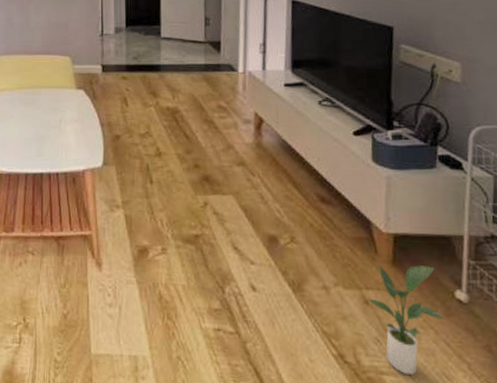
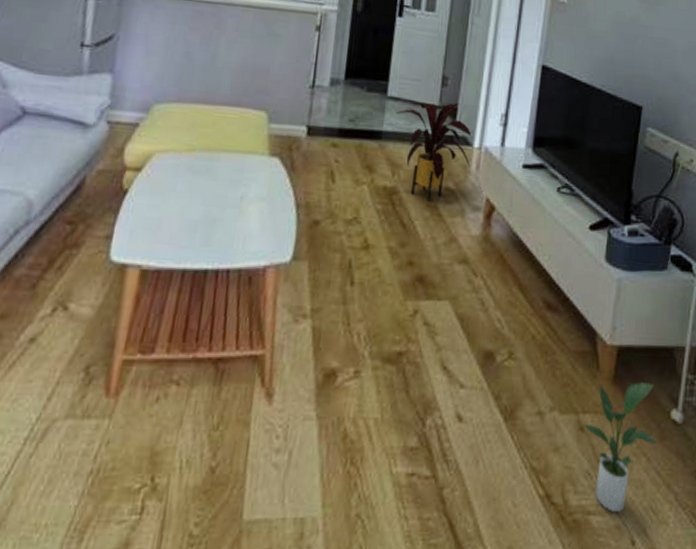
house plant: none [170,38,238,118] -> present [396,103,471,202]

